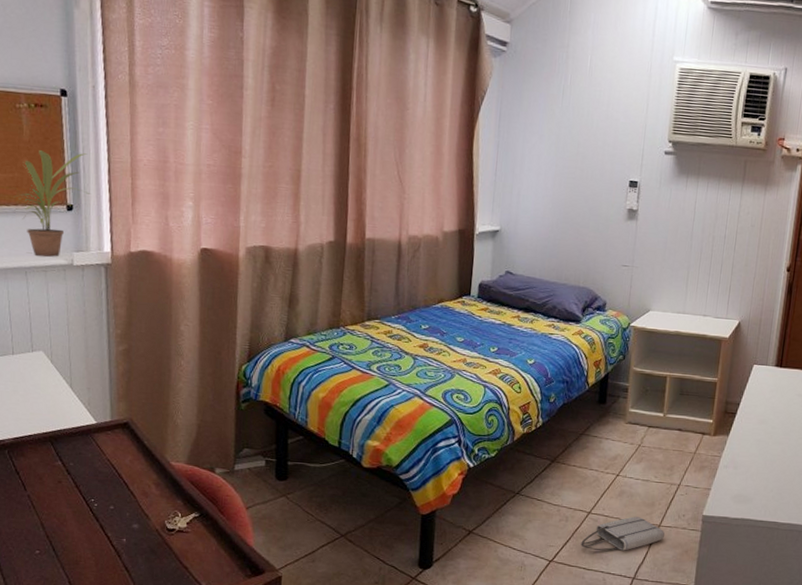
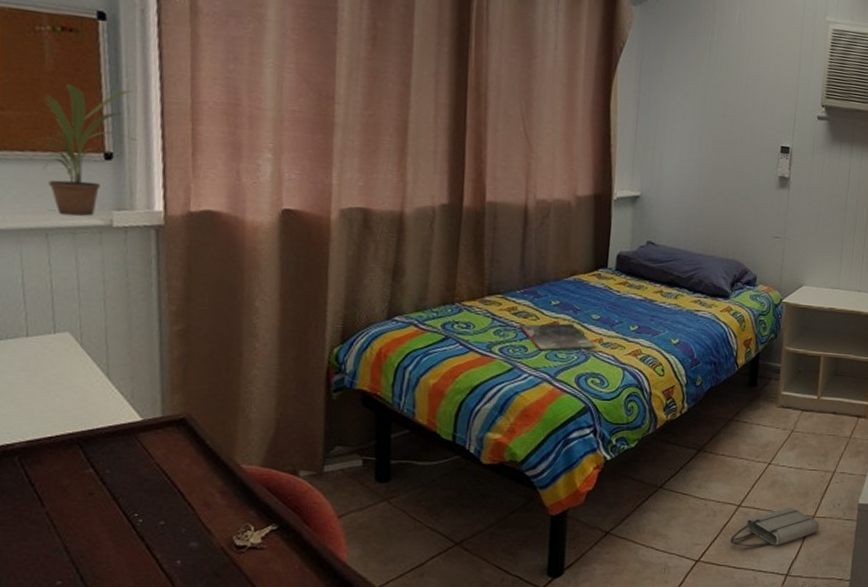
magazine: none [395,345,460,370] -> present [520,323,596,351]

